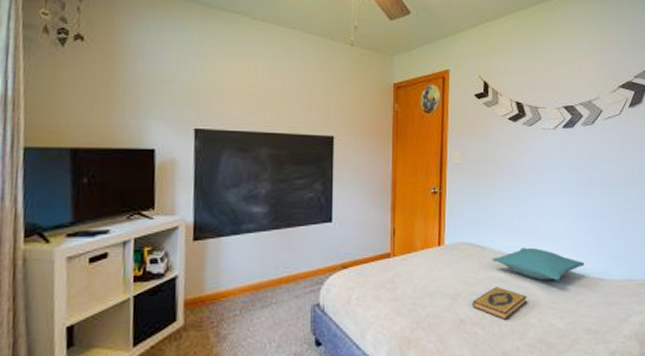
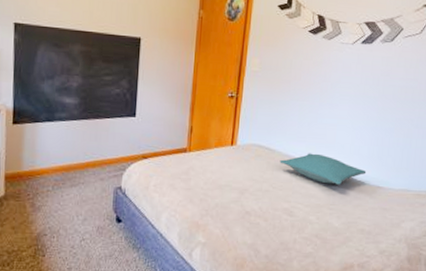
hardback book: present [472,287,527,320] -> none [258,186,309,215]

